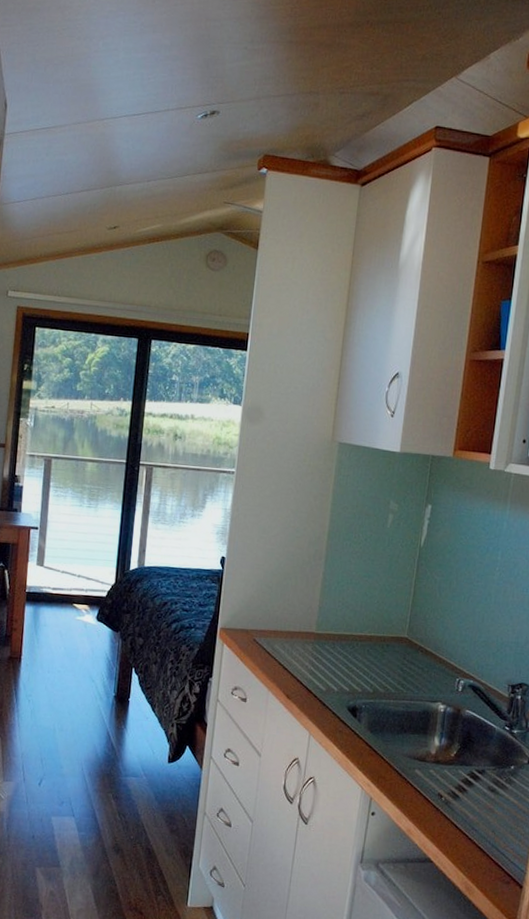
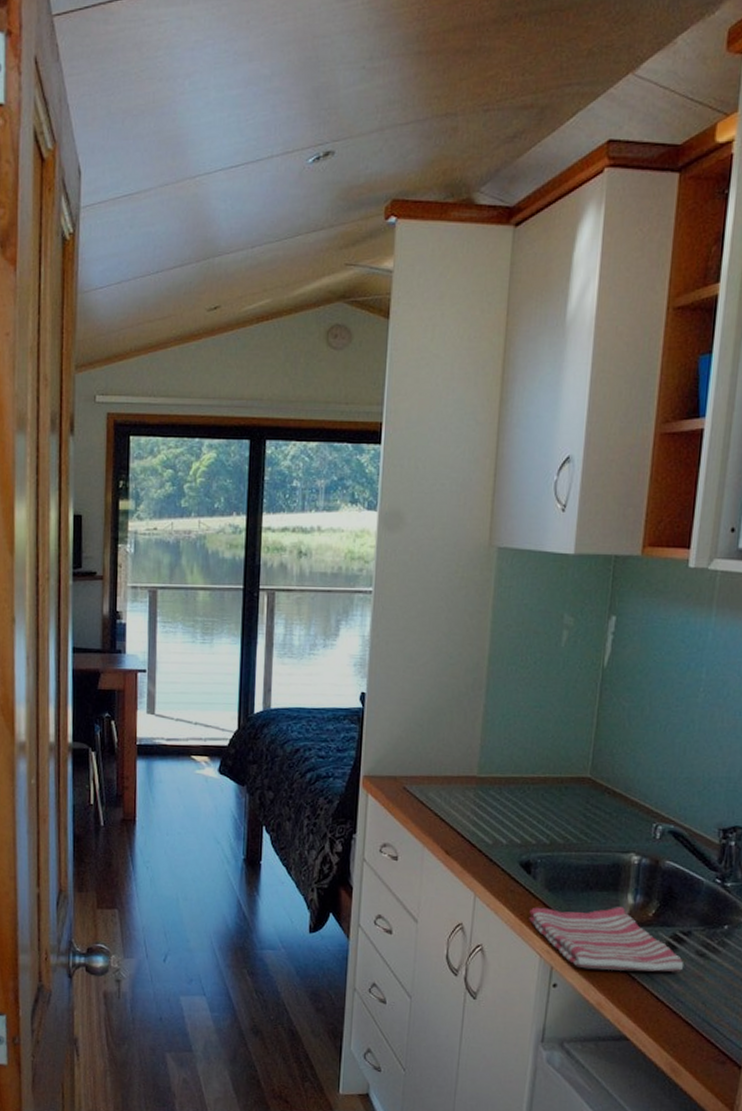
dish towel: none [353,746,479,805] -> present [529,906,684,972]

